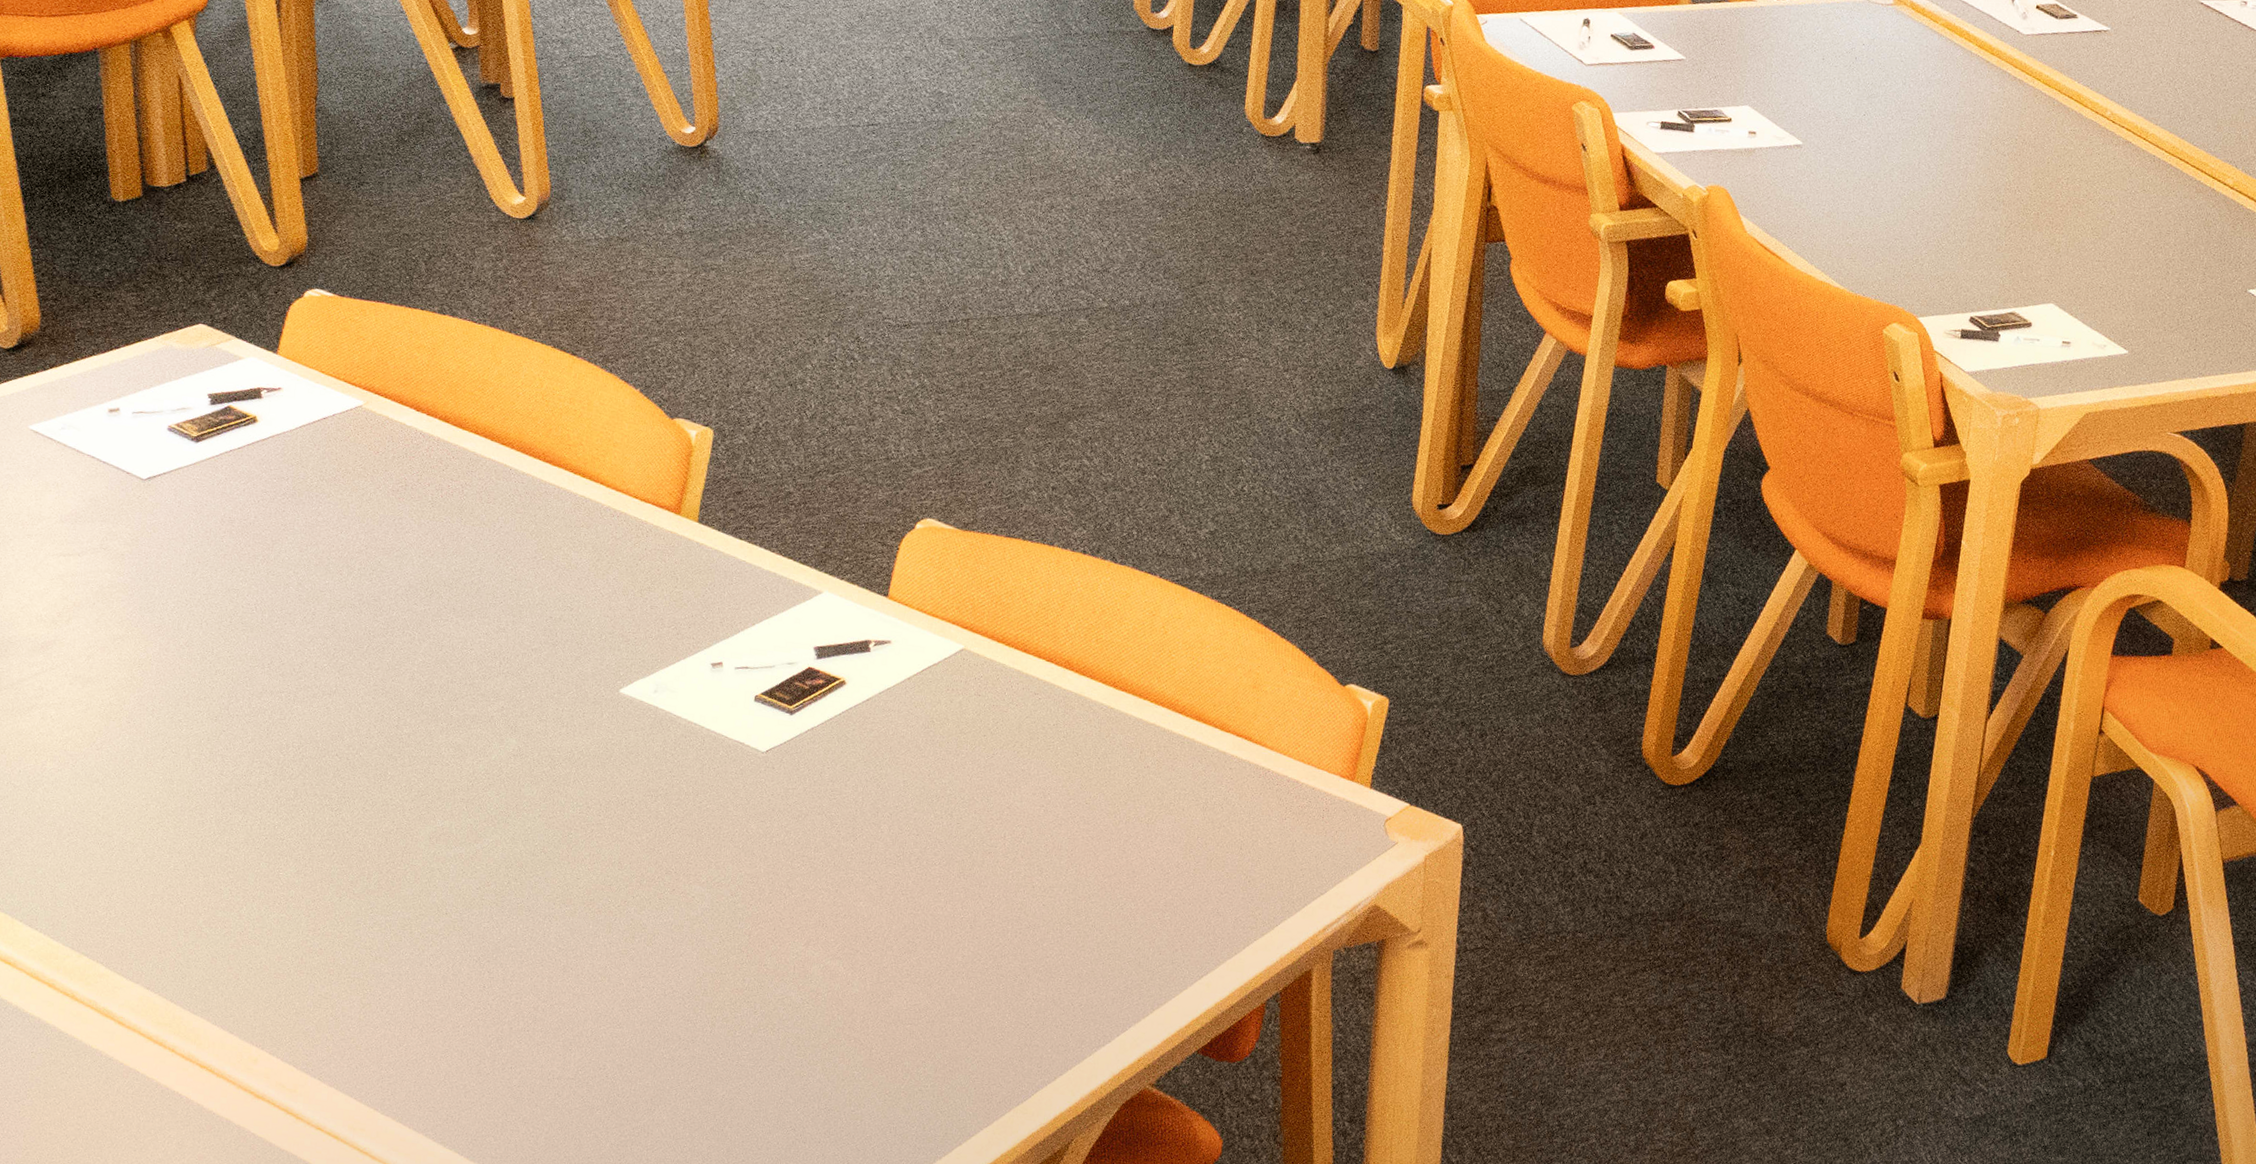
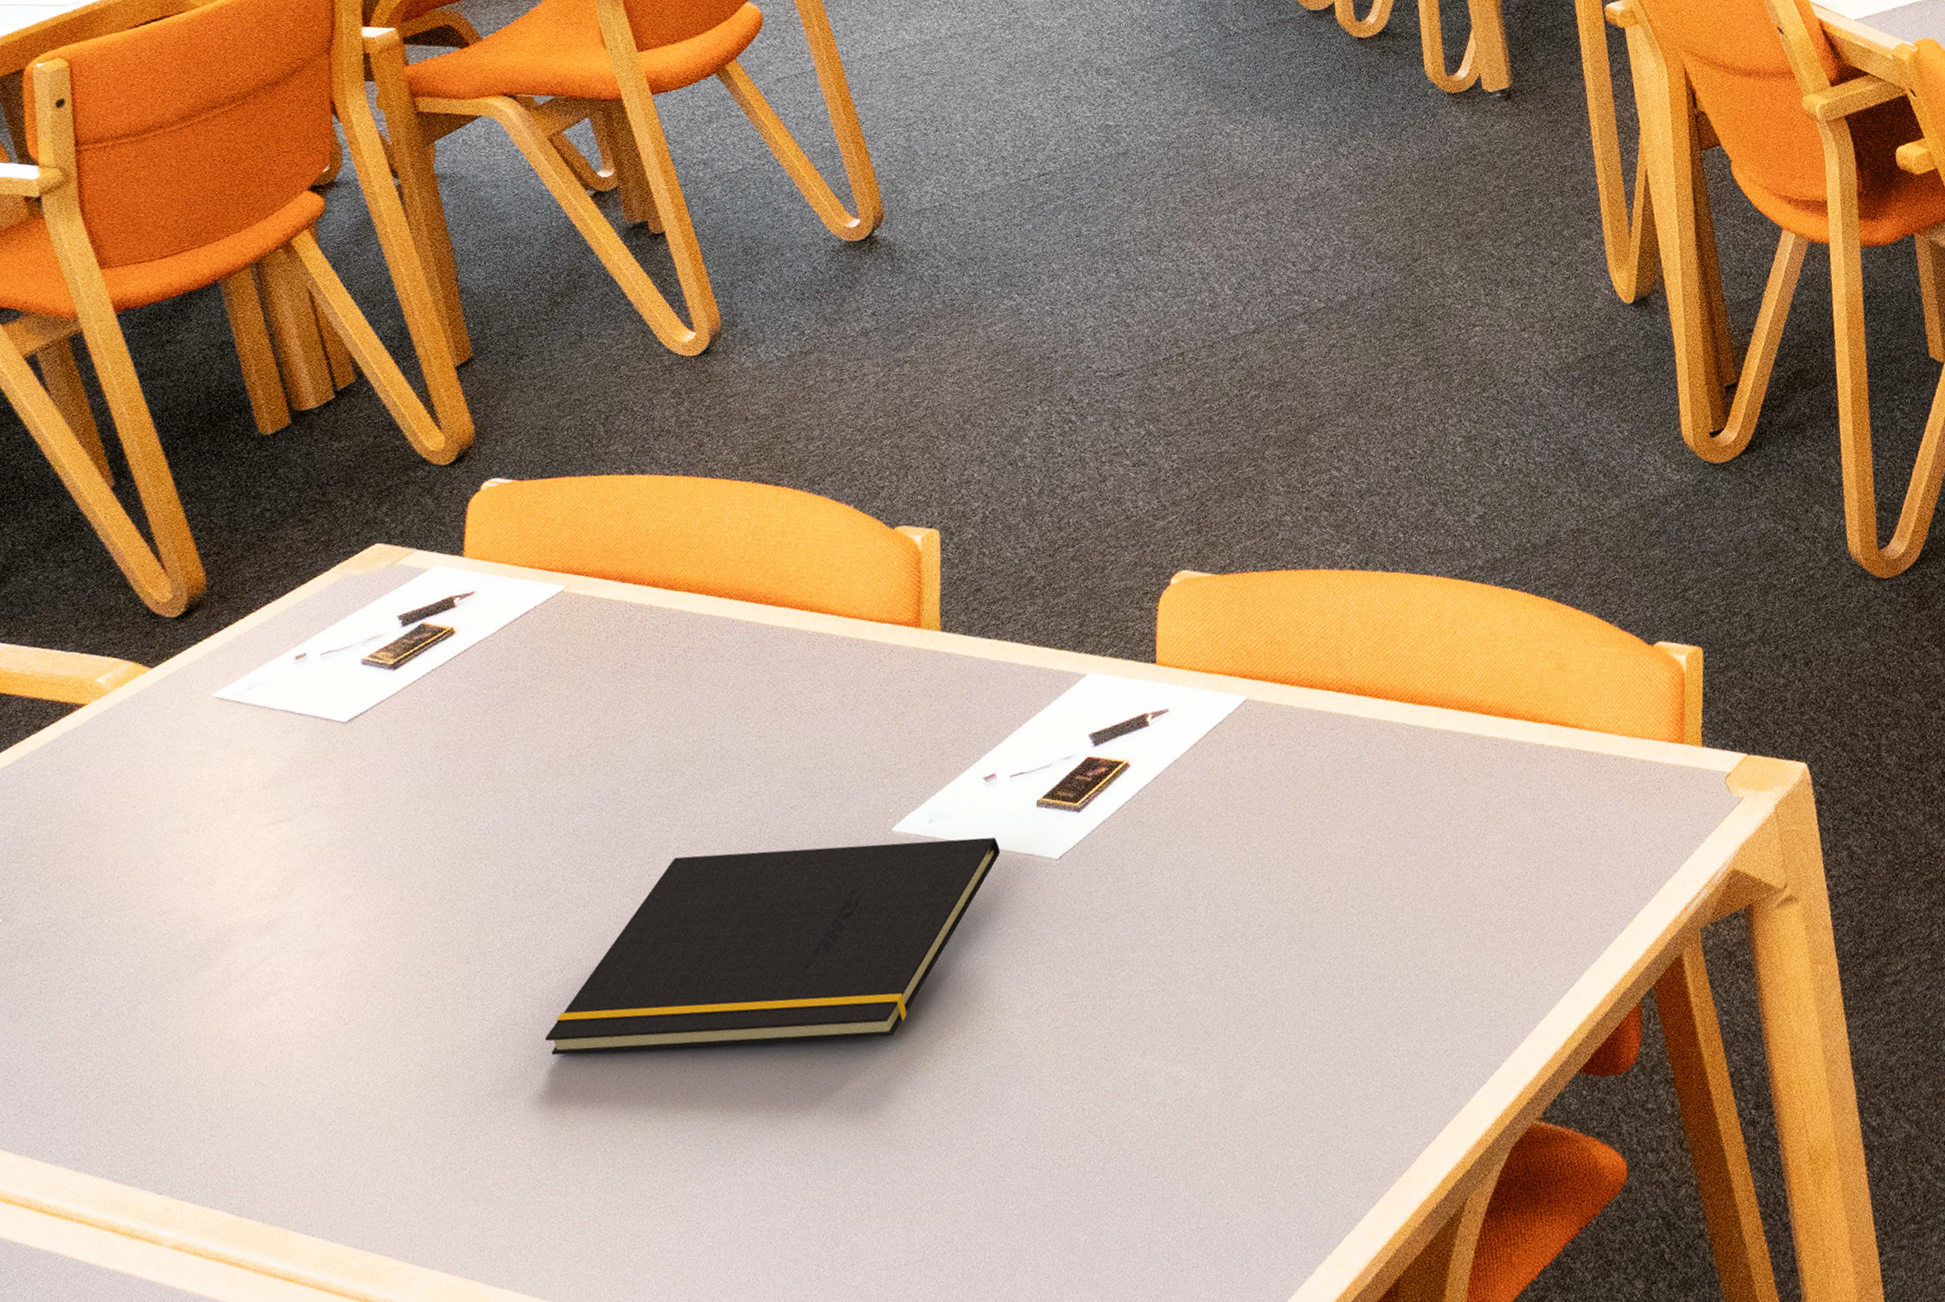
notepad: none [273,670,714,876] -> present [545,837,1000,1055]

